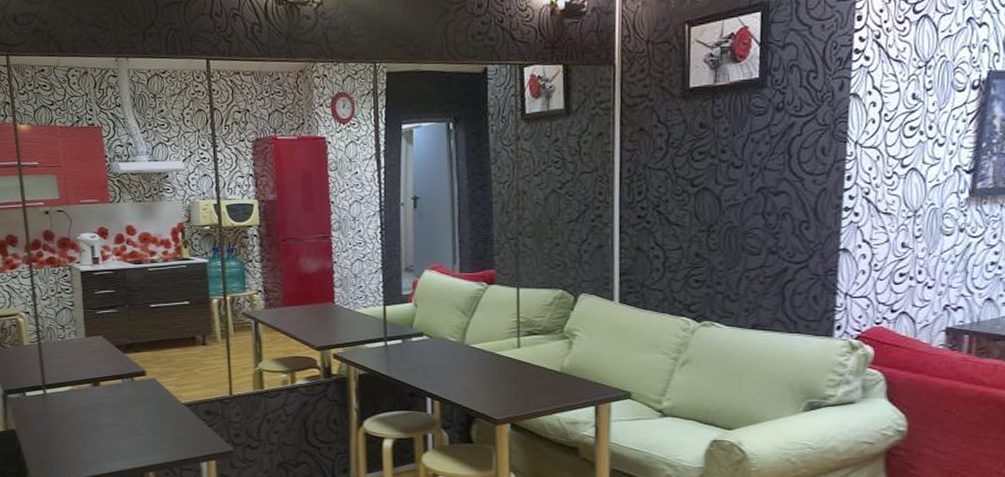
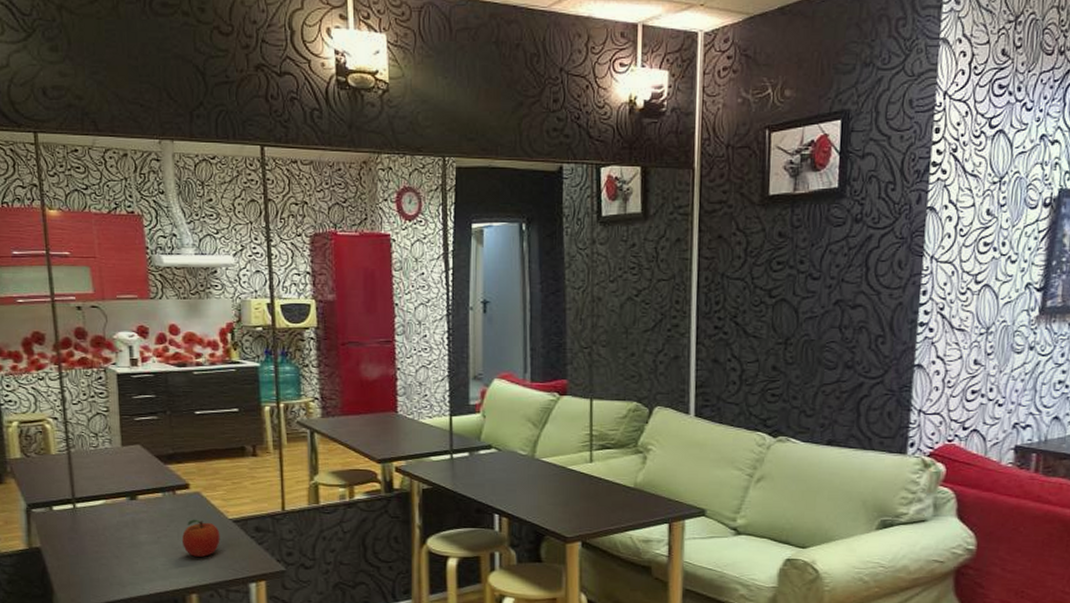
fruit: none [140,403,174,438] -> present [182,519,220,557]

